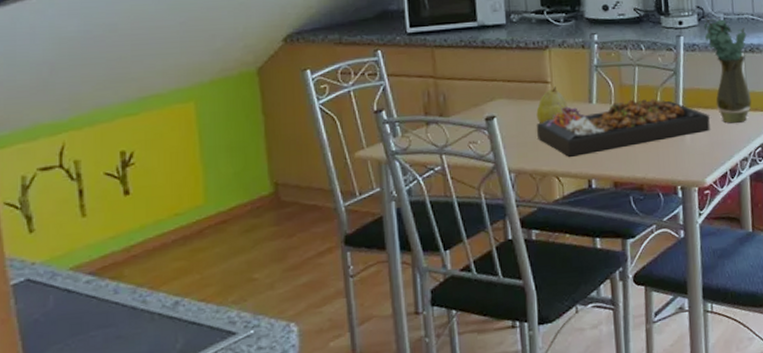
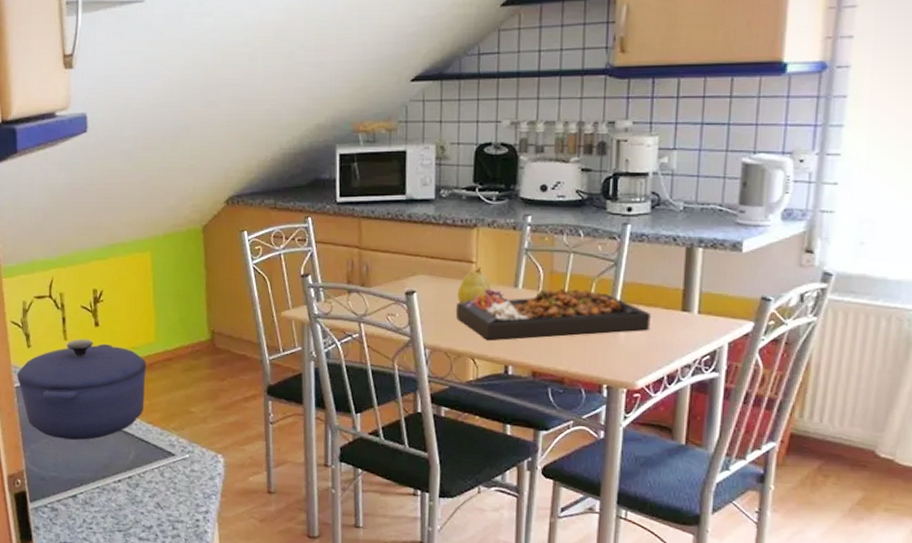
cooking pot: none [13,211,195,341] -> present [17,339,146,440]
vase: present [703,16,752,123] -> none [656,204,710,326]

